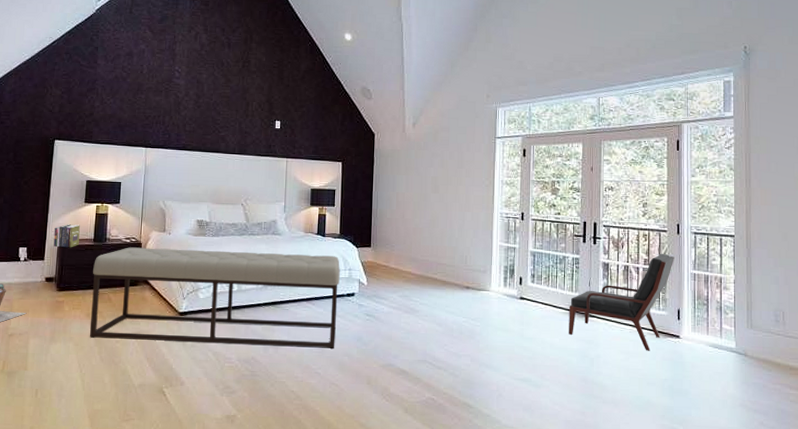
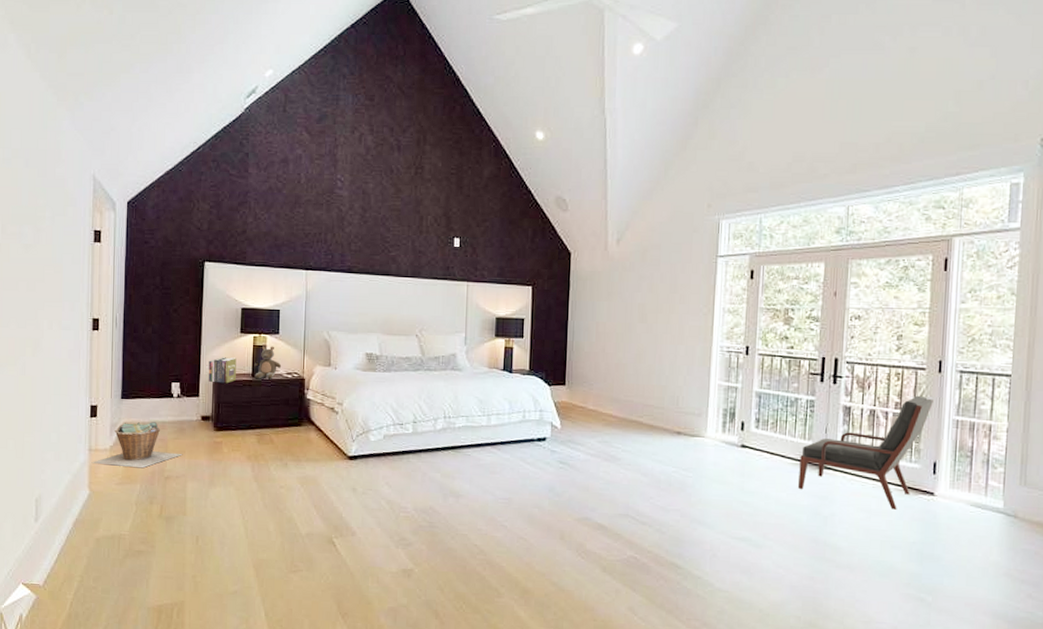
bench: present [90,247,340,349] -> none [252,383,530,499]
stuffed bear: none [96,214,121,244] -> present [254,346,282,380]

